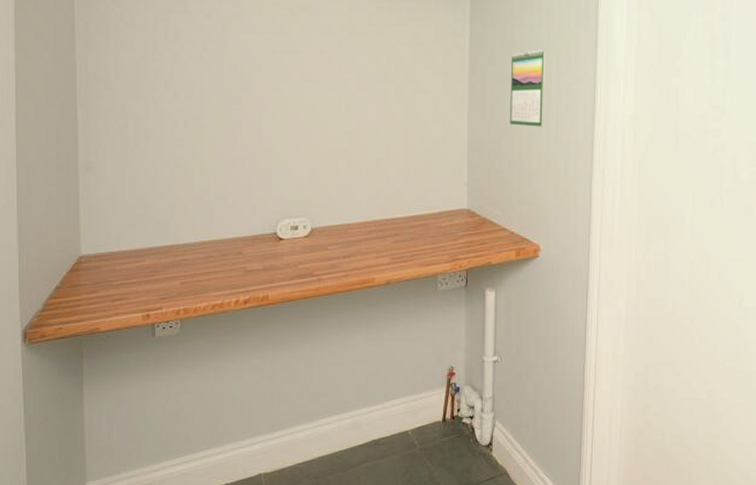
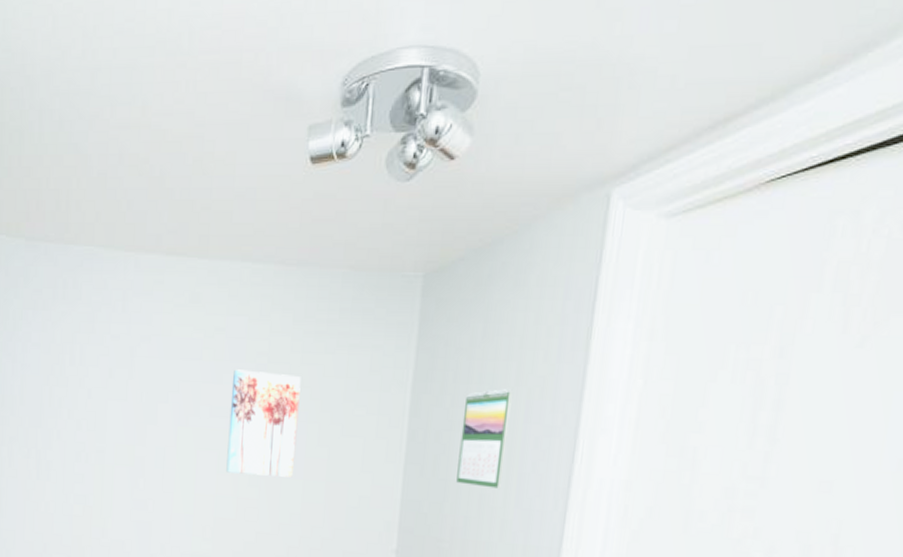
wall art: none [318,41,378,129] -> present [226,369,301,478]

